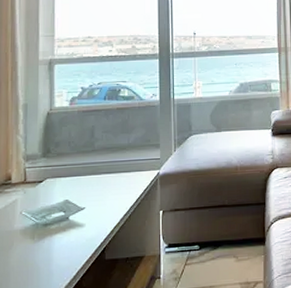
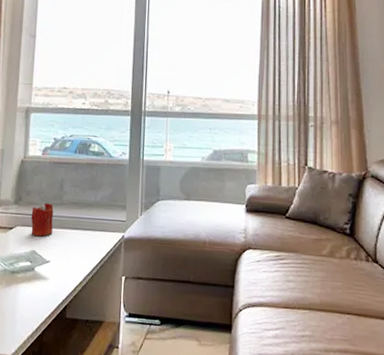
candle: none [61,151,86,186] -> present [31,202,54,237]

